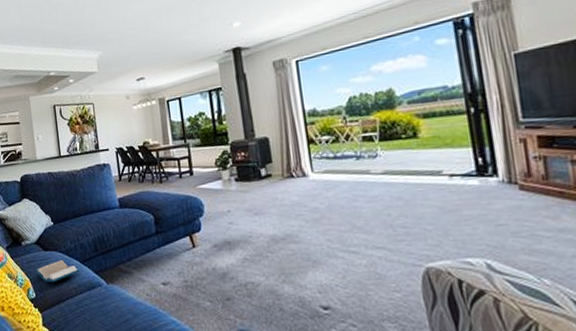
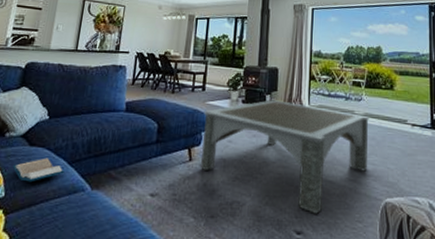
coffee table: none [196,172,397,287] -> present [201,100,369,214]

